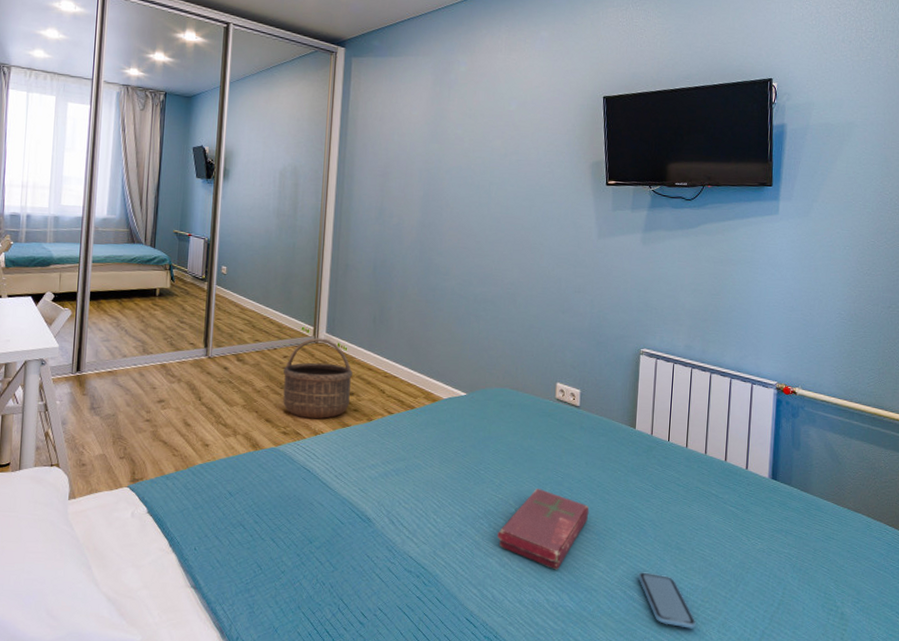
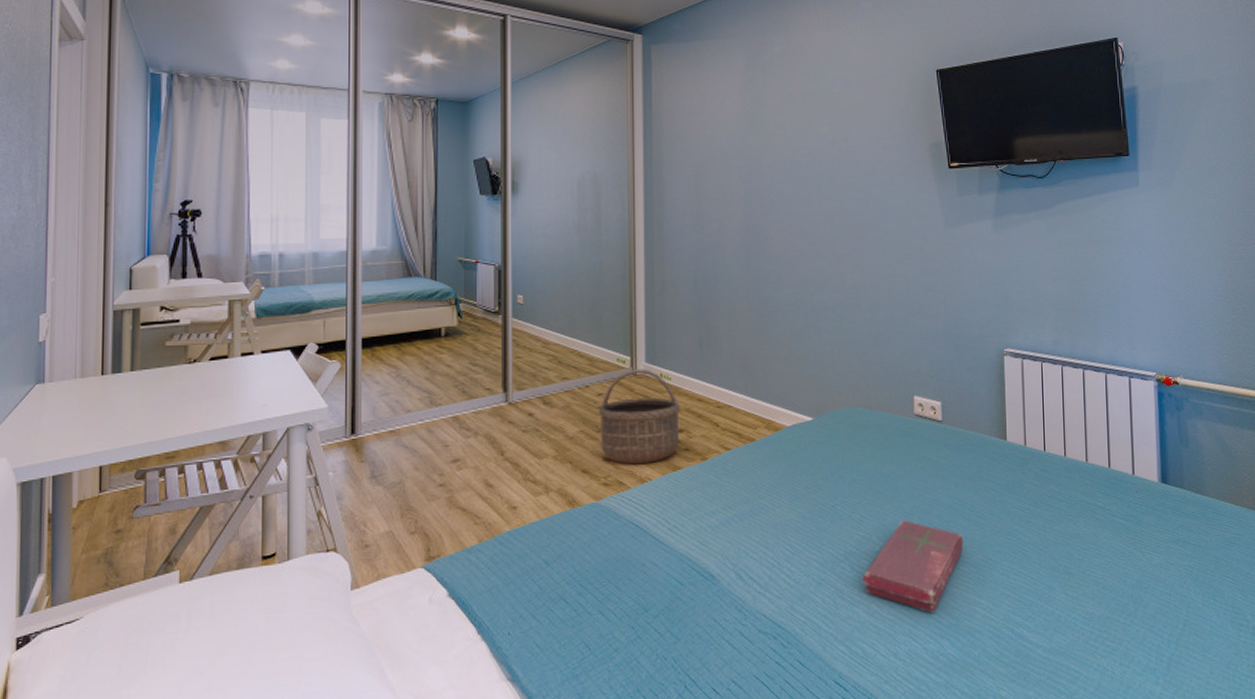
smartphone: present [638,572,696,629] -> none [1025,604,1095,665]

